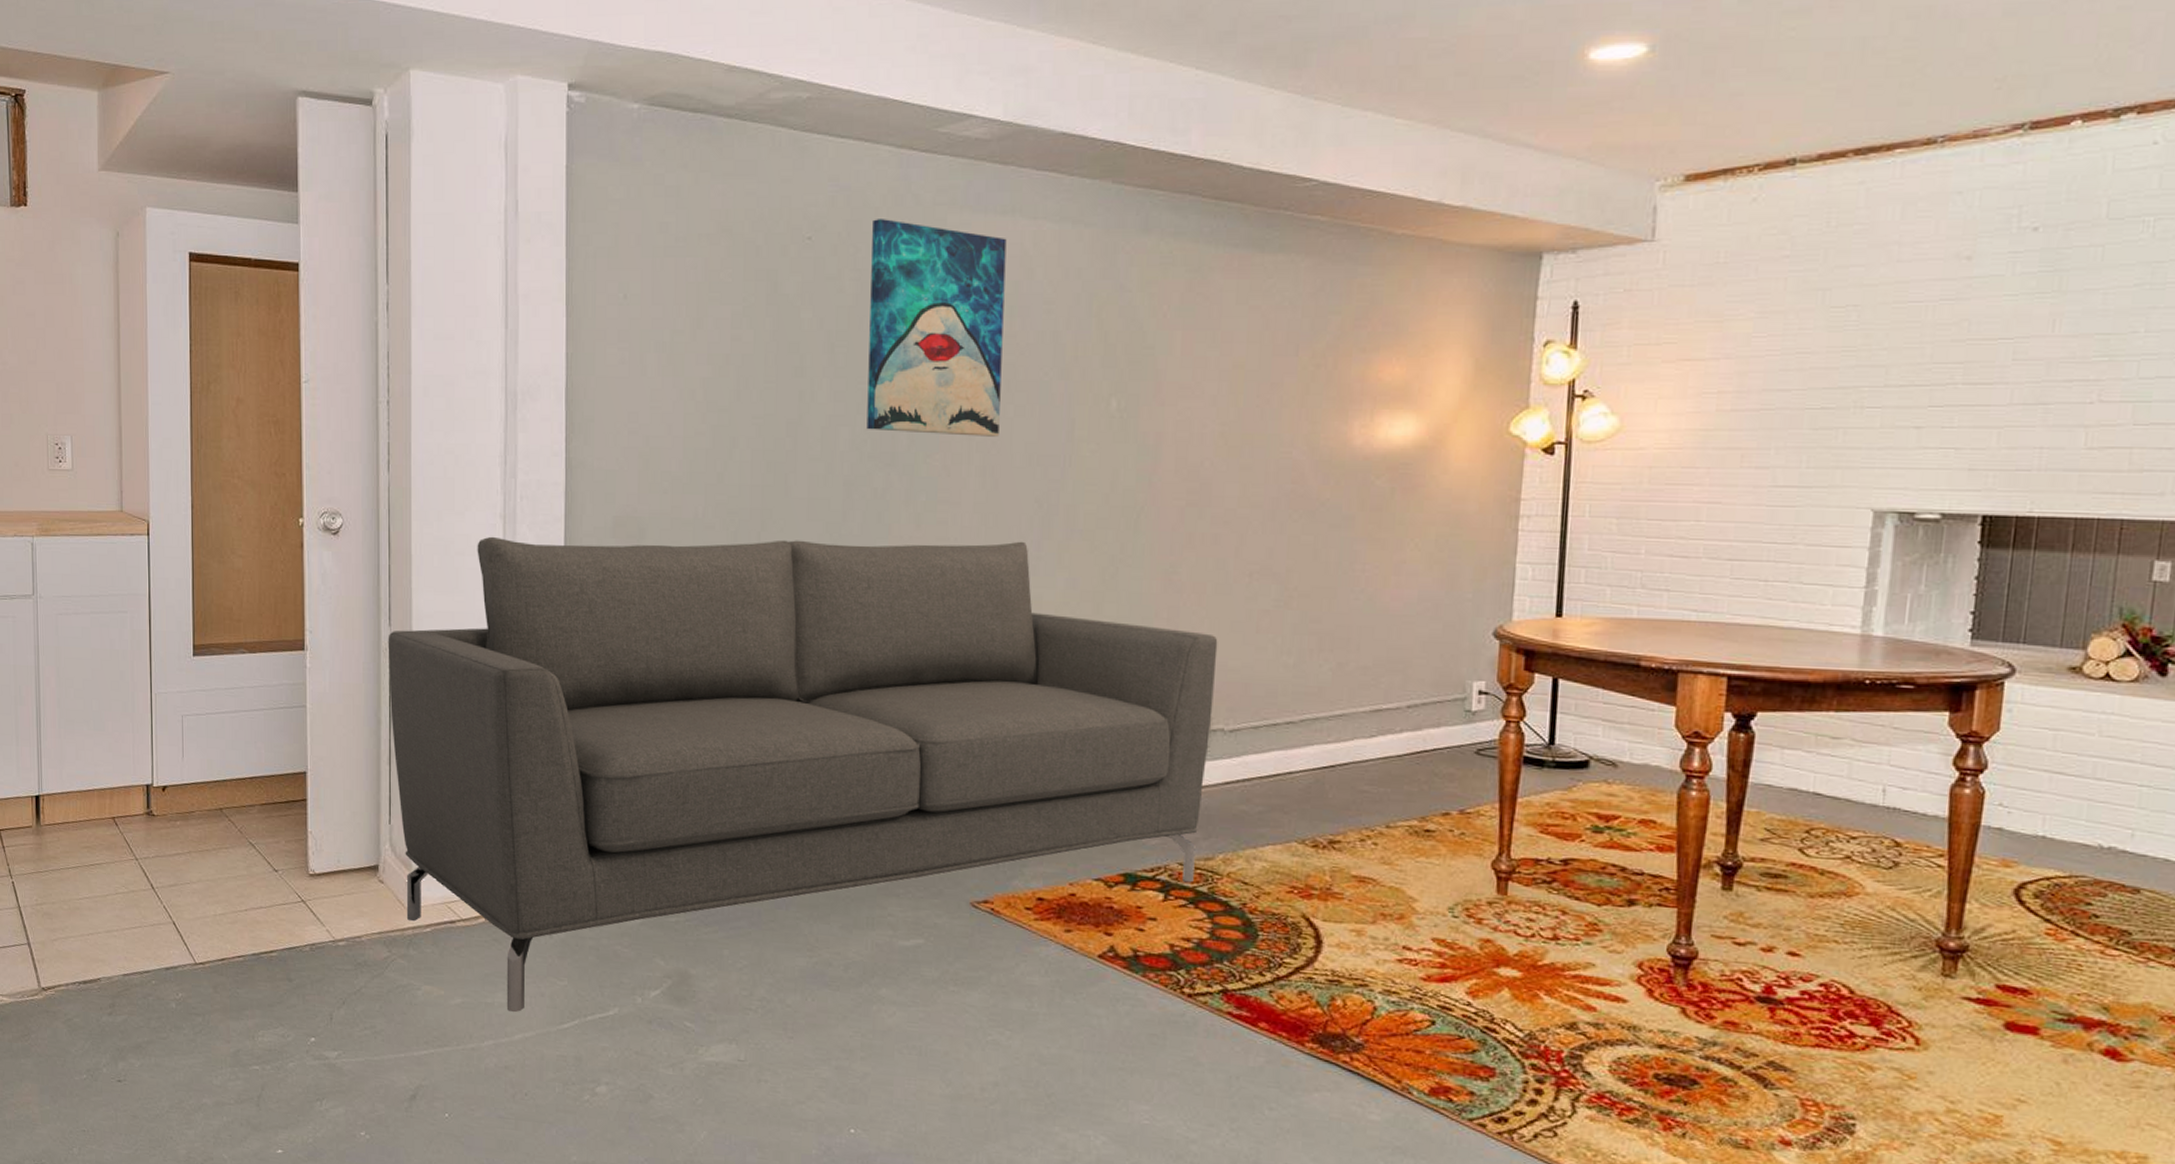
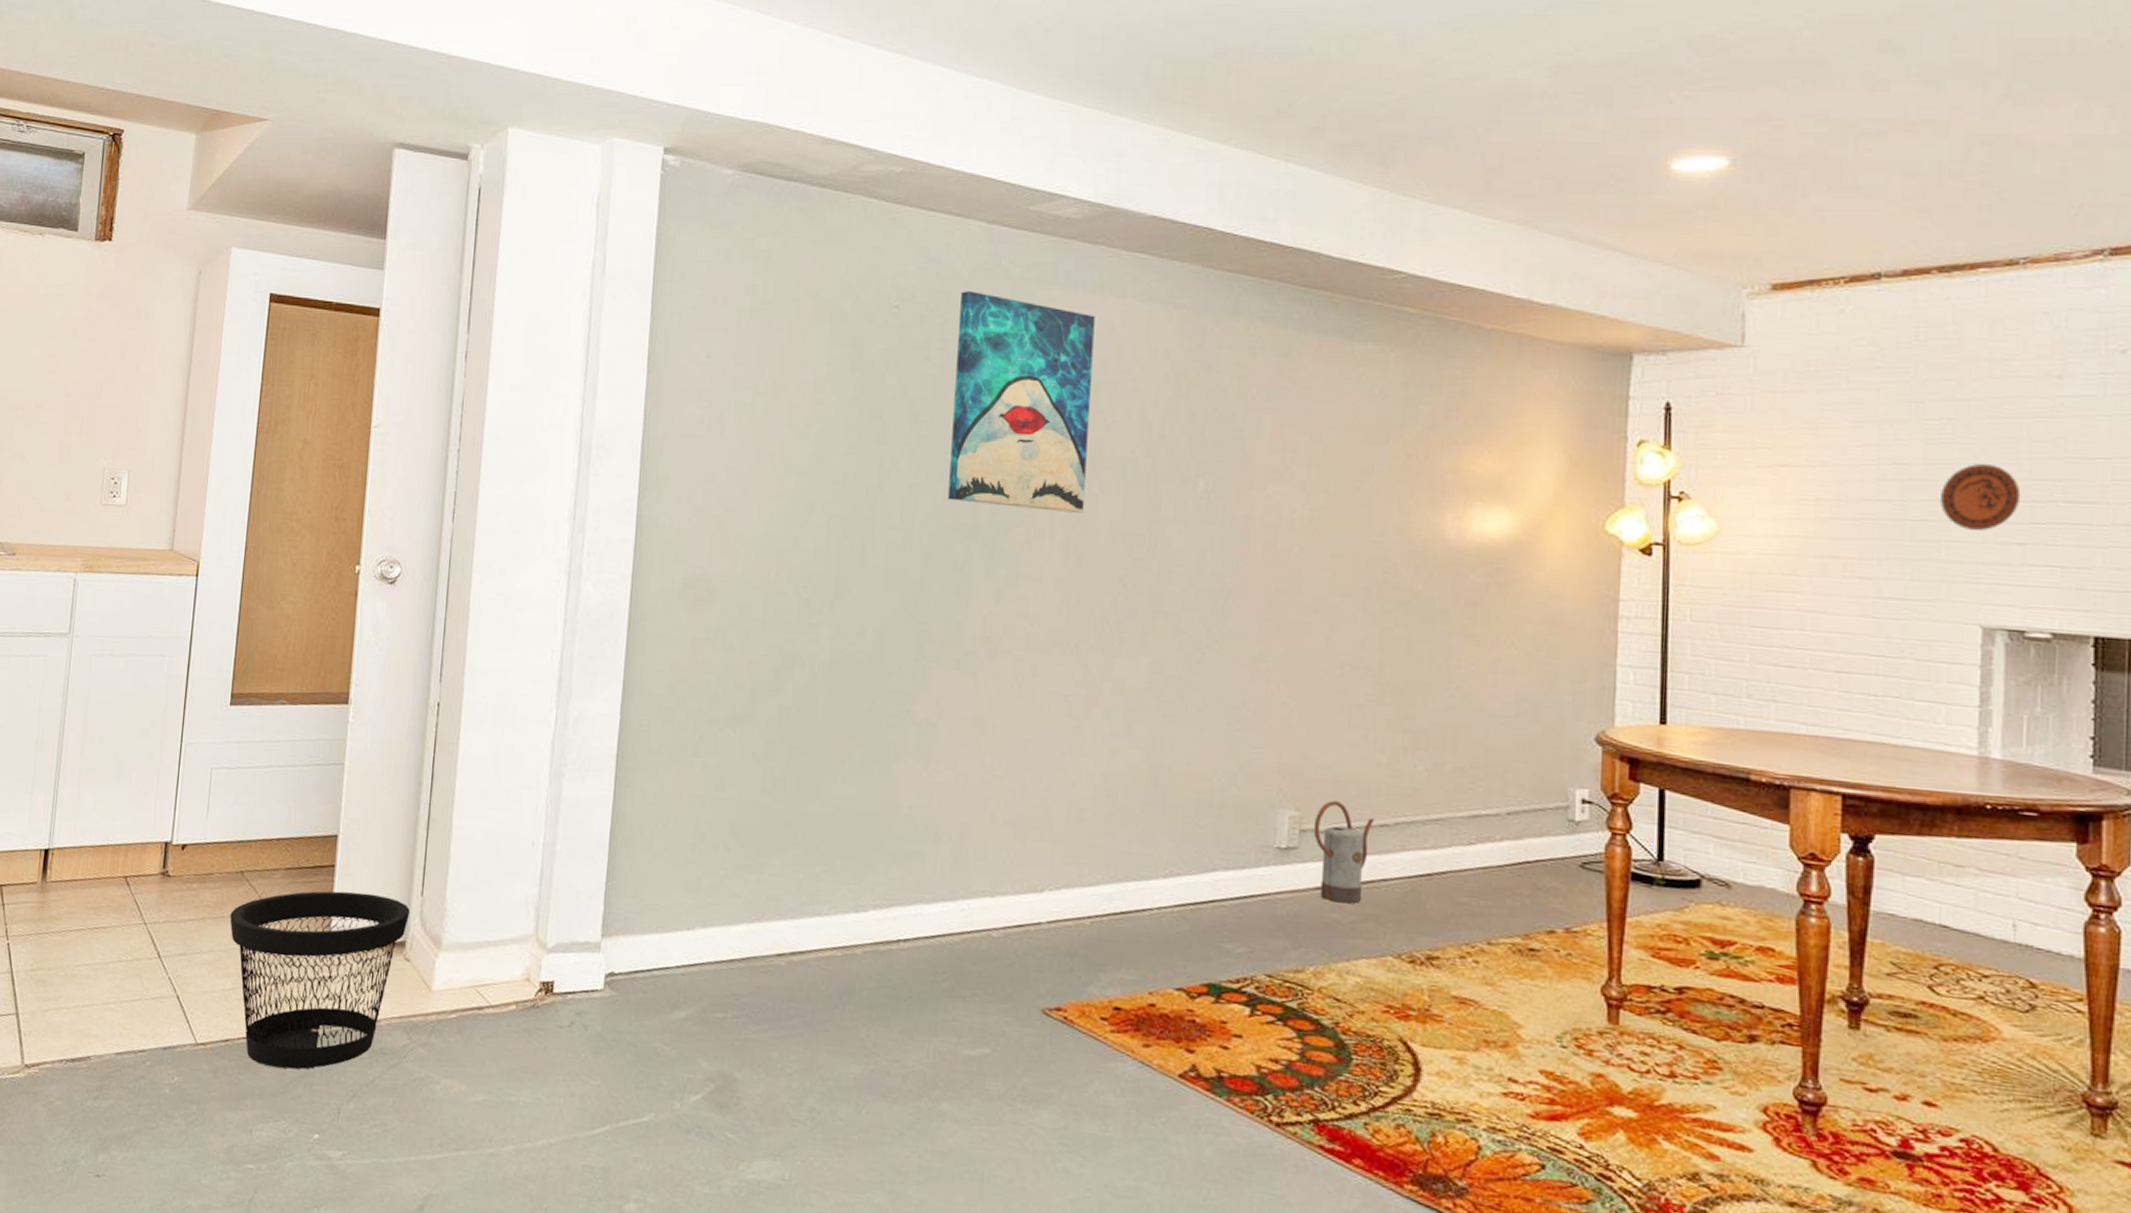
wastebasket: none [214,822,380,983] -> present [230,891,410,1070]
sofa: present [388,536,1218,1013] -> none [431,592,1308,1115]
watering can: none [1223,701,1282,796] -> present [1313,800,1375,903]
decorative plate: none [1841,350,1921,417] -> present [1941,464,2021,532]

